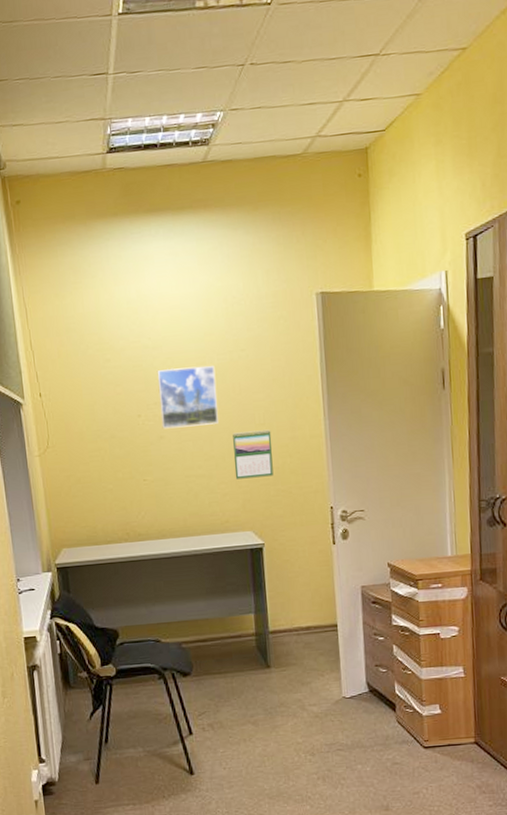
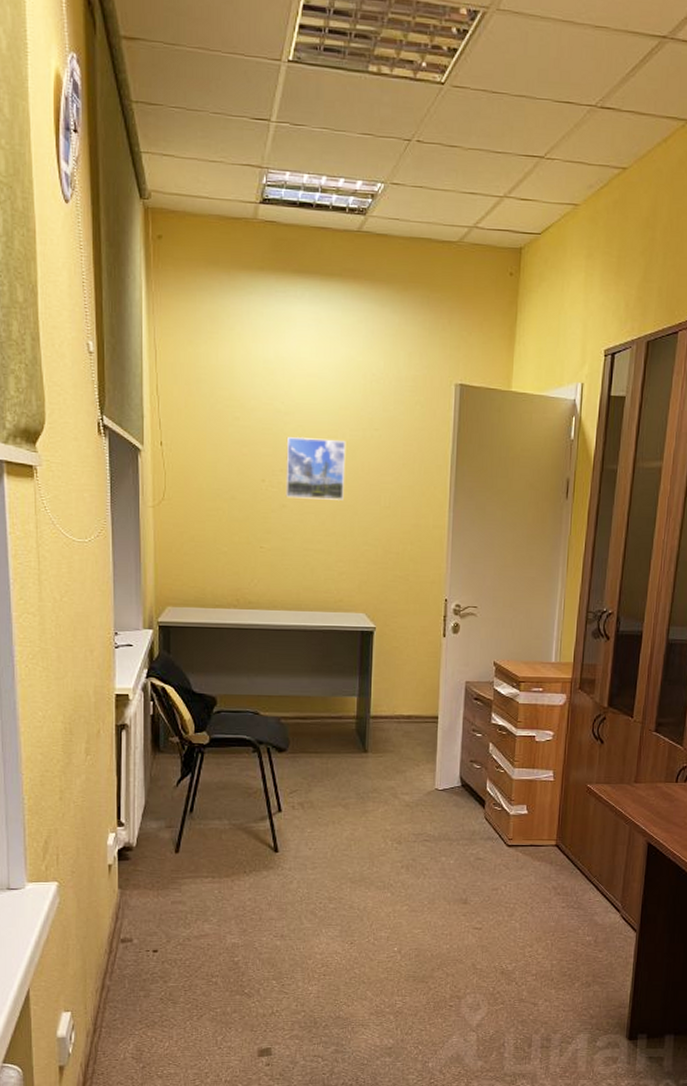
calendar: present [233,429,274,480] -> none [354,512,395,561]

